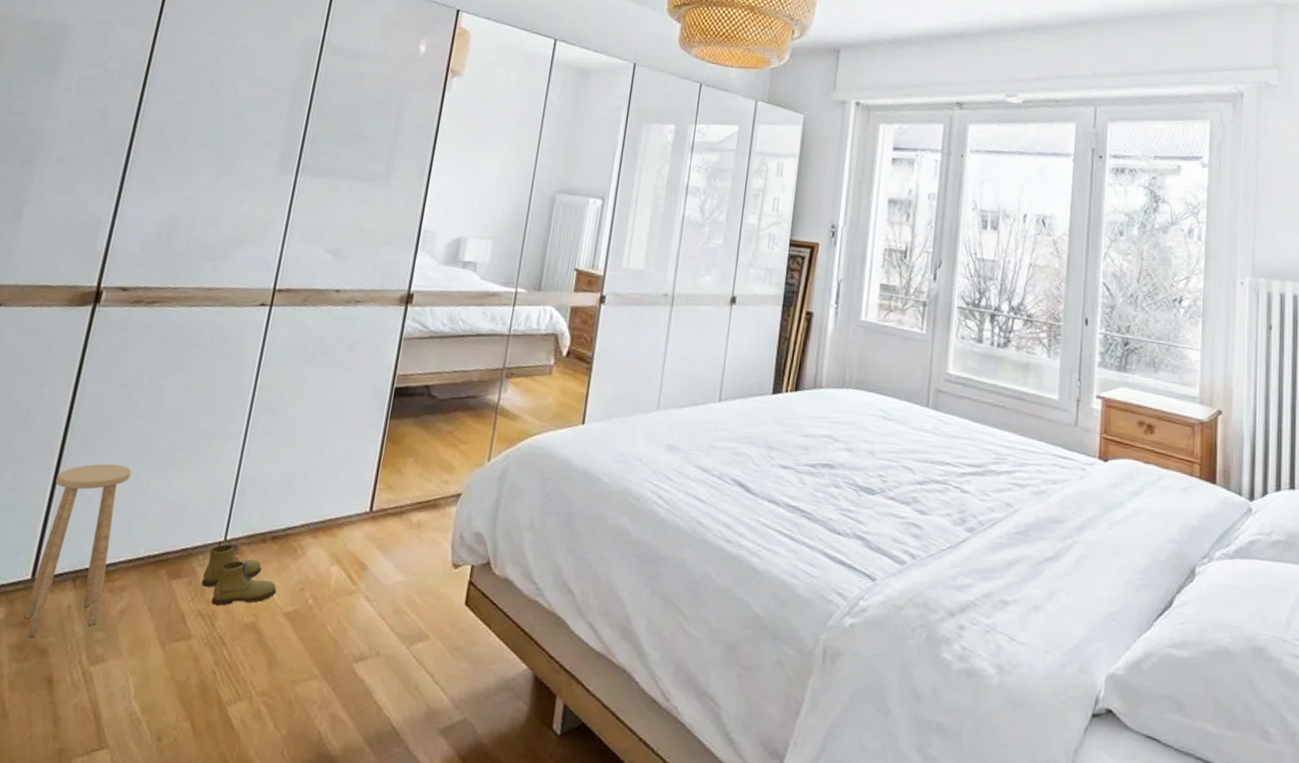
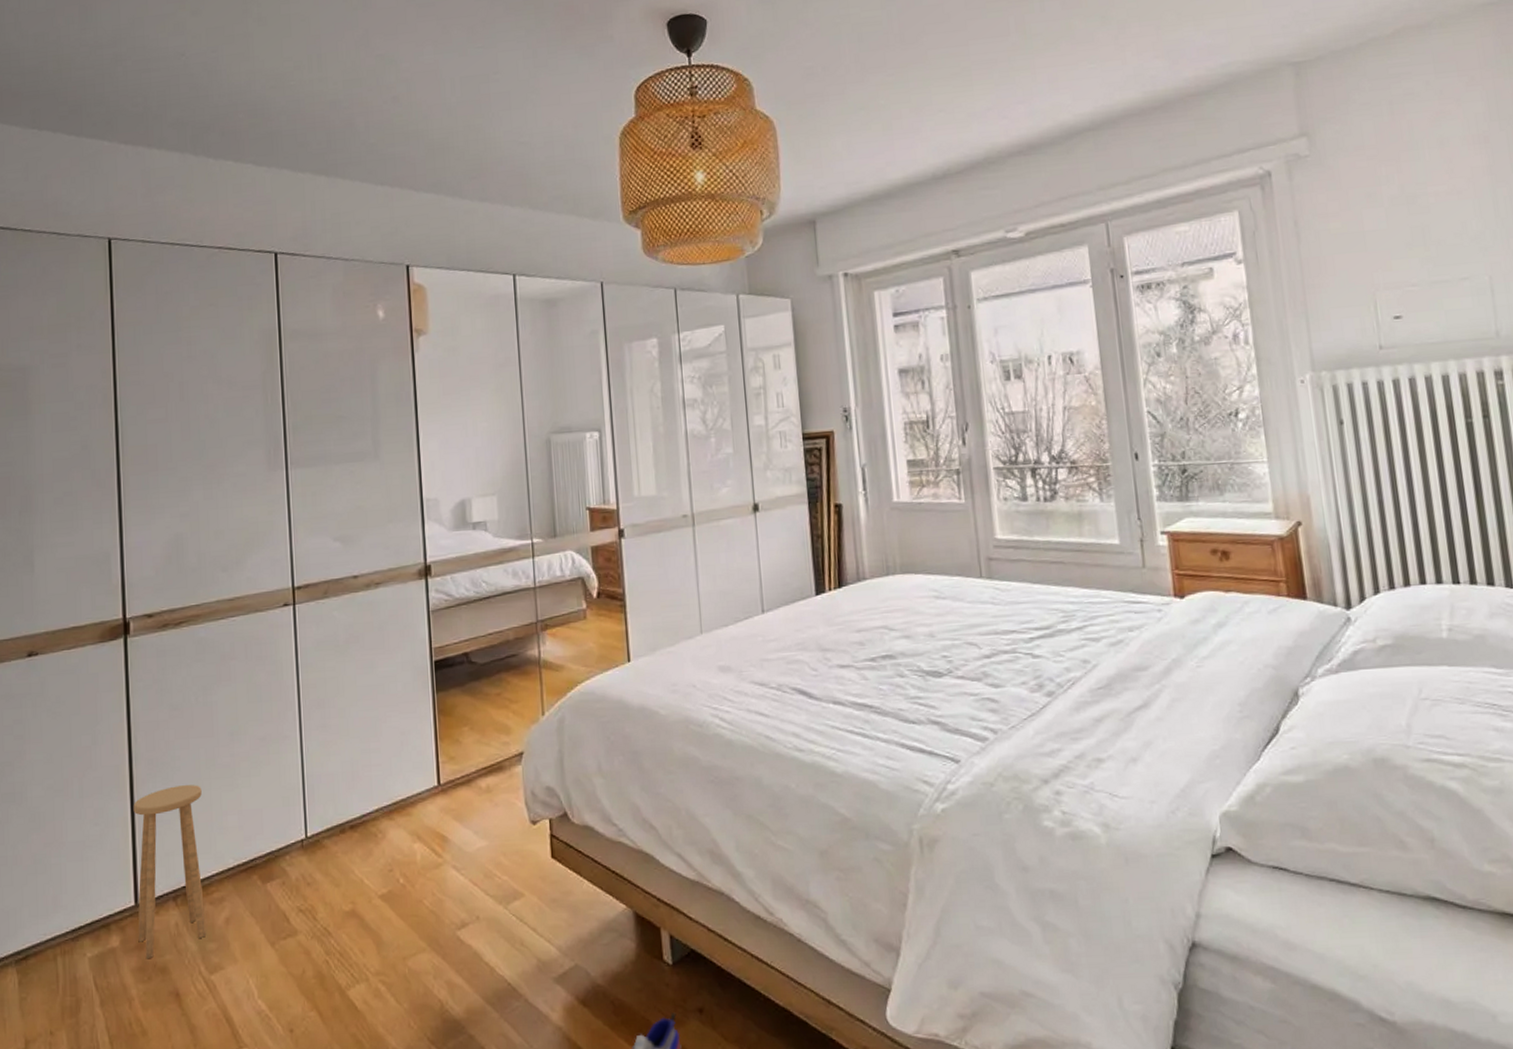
boot: present [201,543,277,606] -> none [293,839,368,900]

